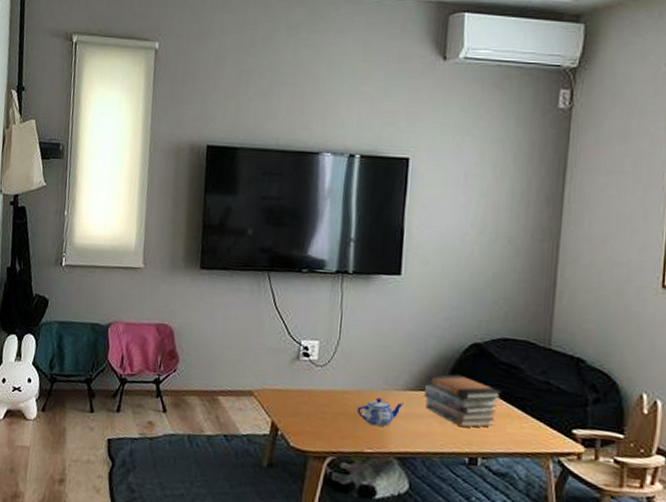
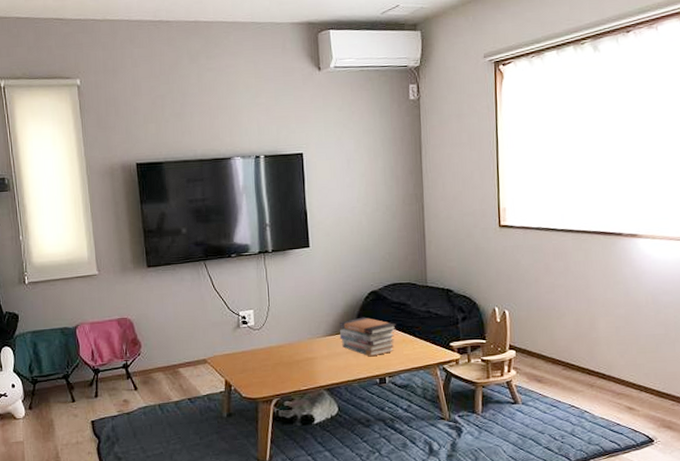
teapot: present [357,397,404,427] -> none [290,346,326,369]

